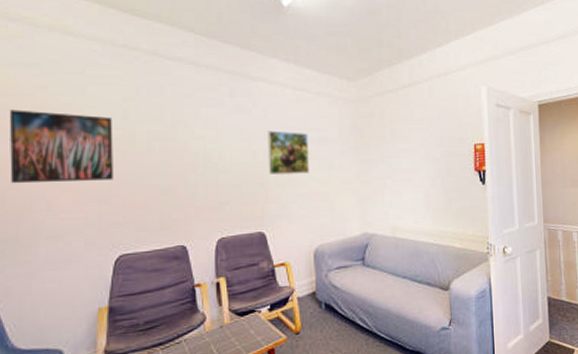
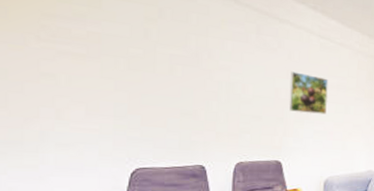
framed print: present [9,110,113,184] -> none [10,9,133,97]

